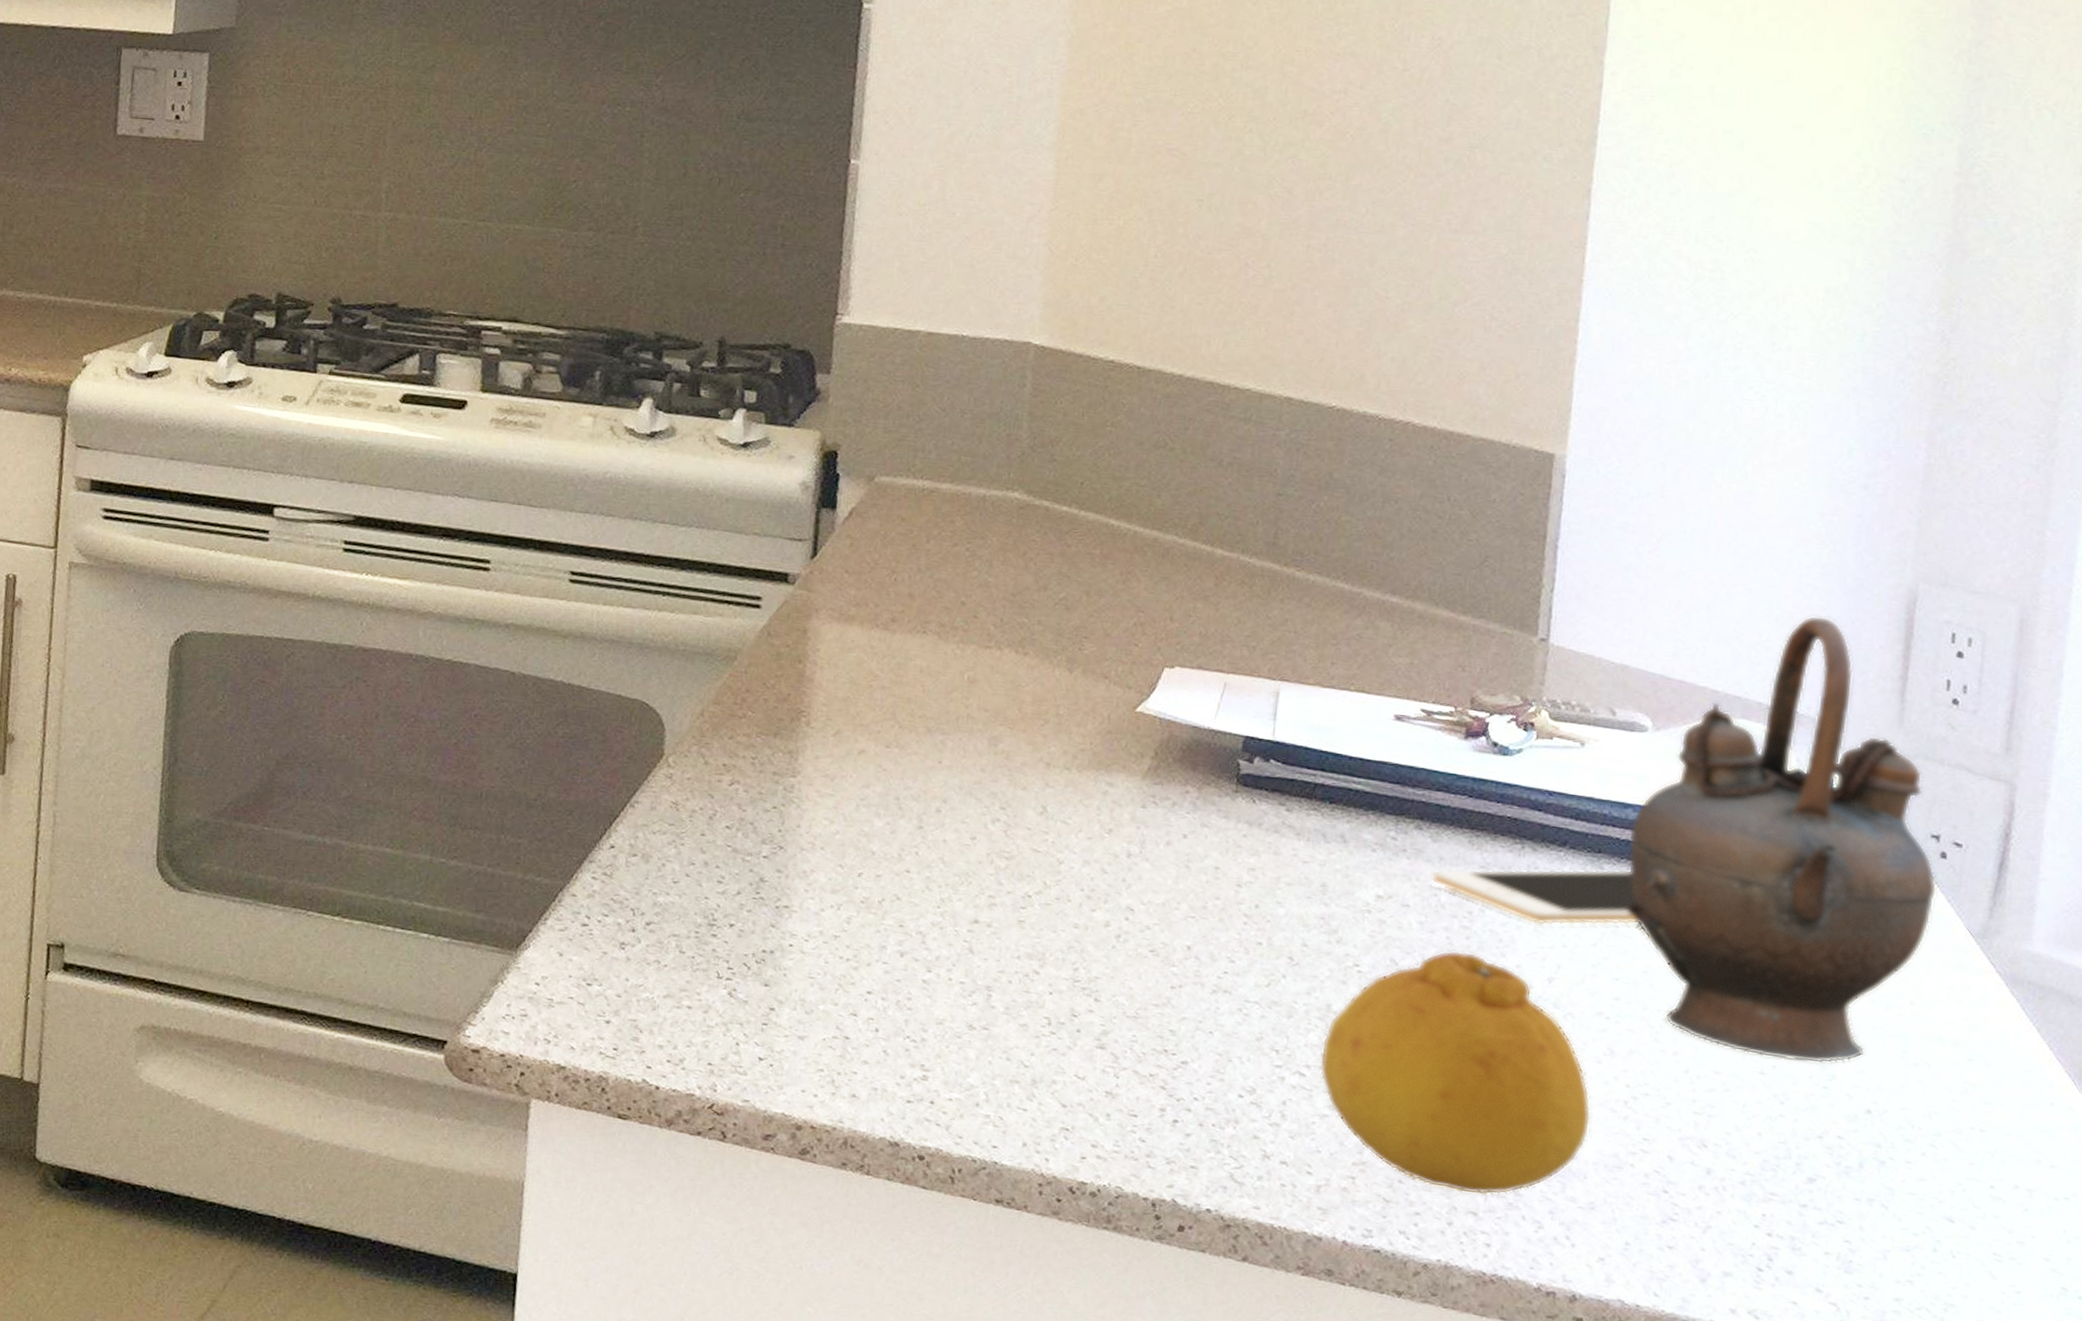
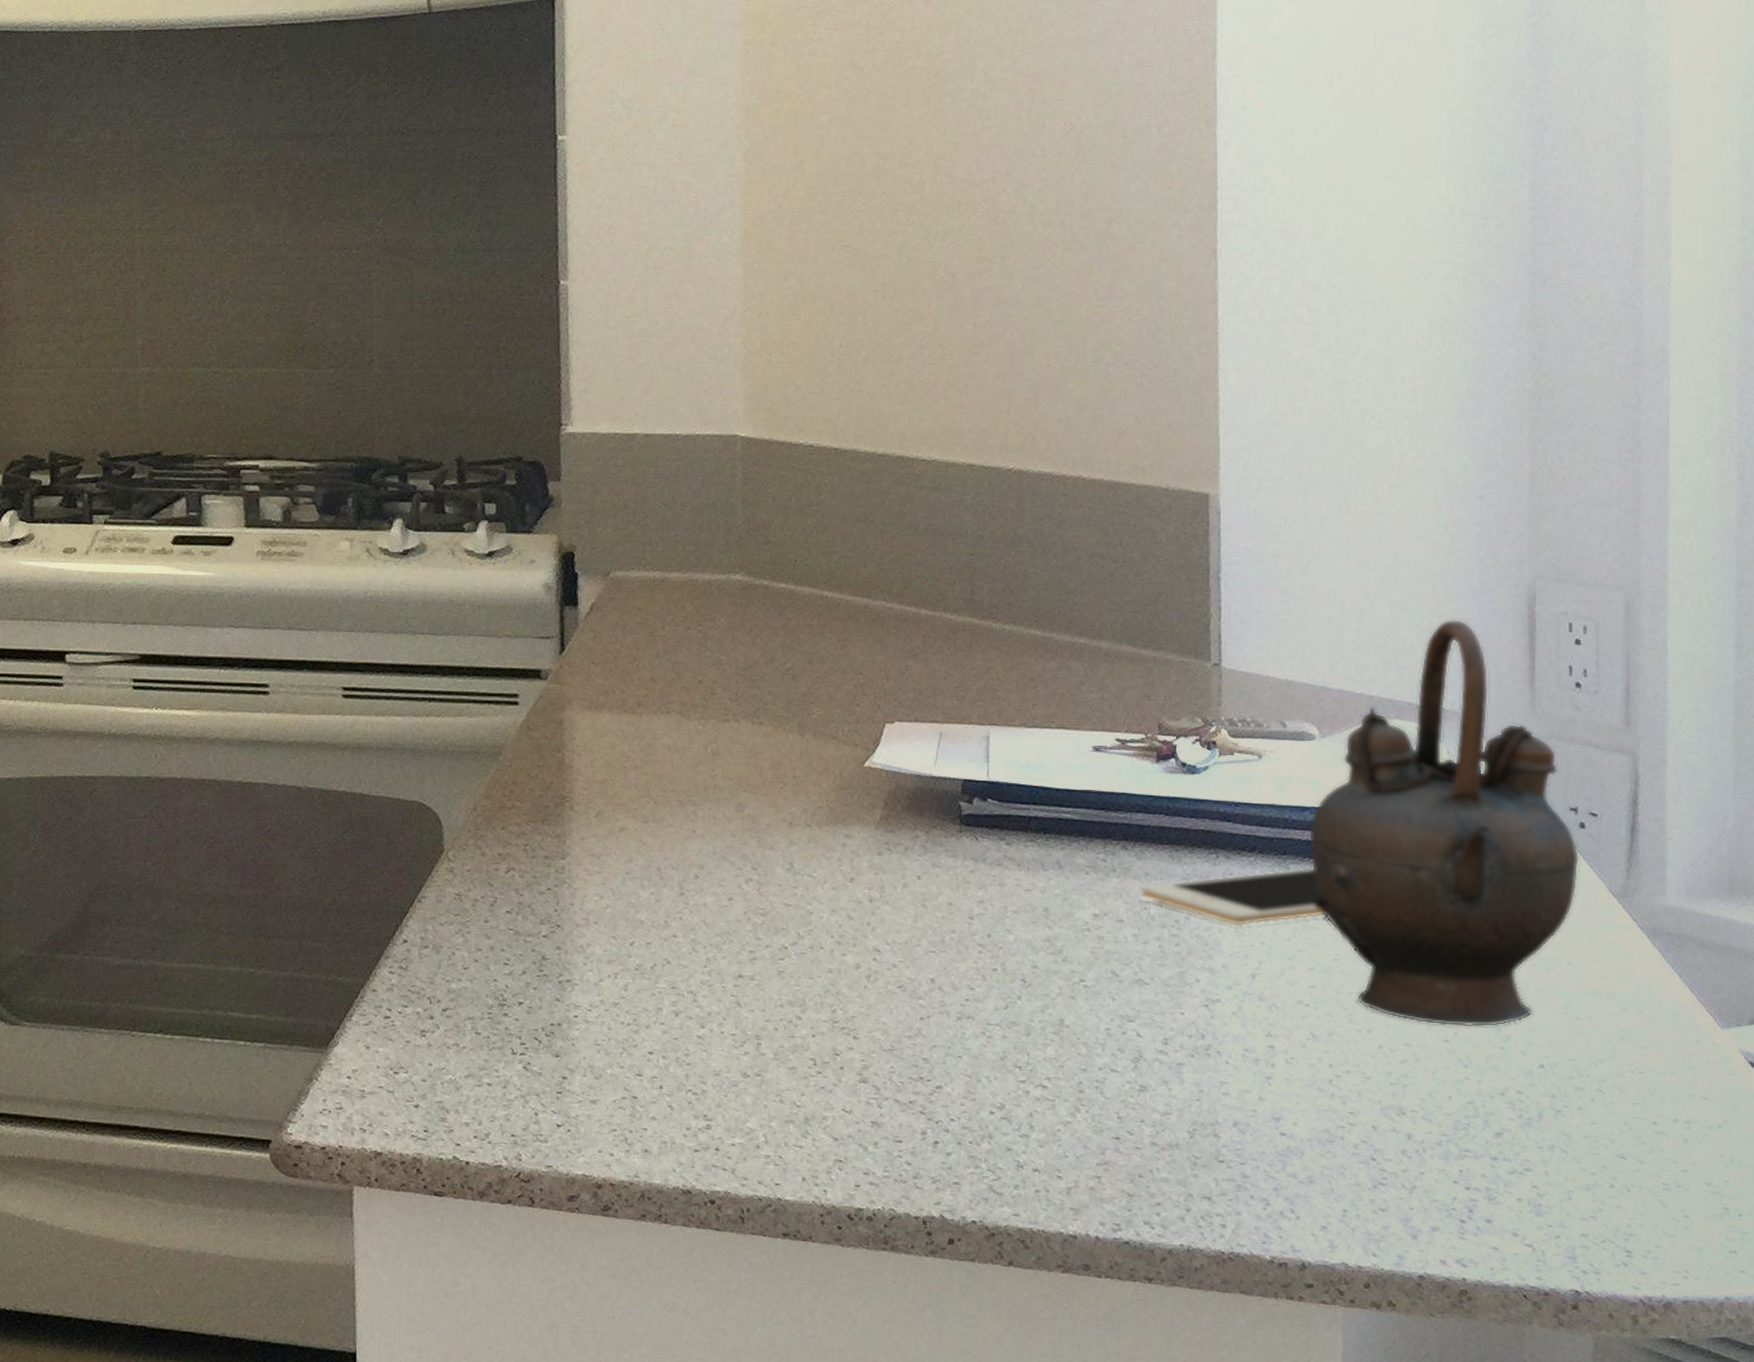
fruit: present [1319,950,1592,1195] -> none [1059,957,1302,1181]

